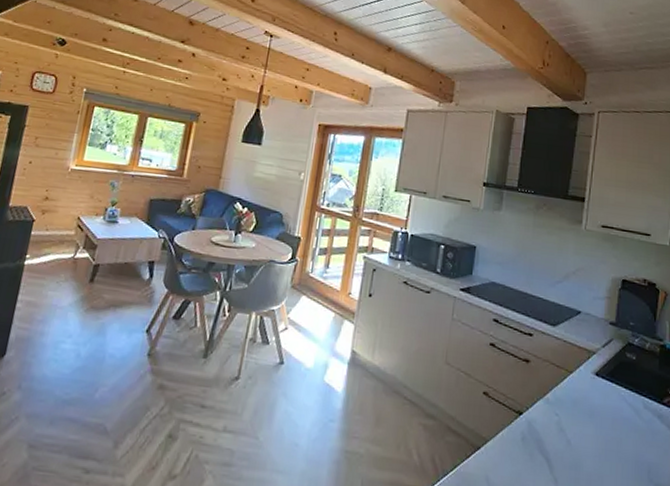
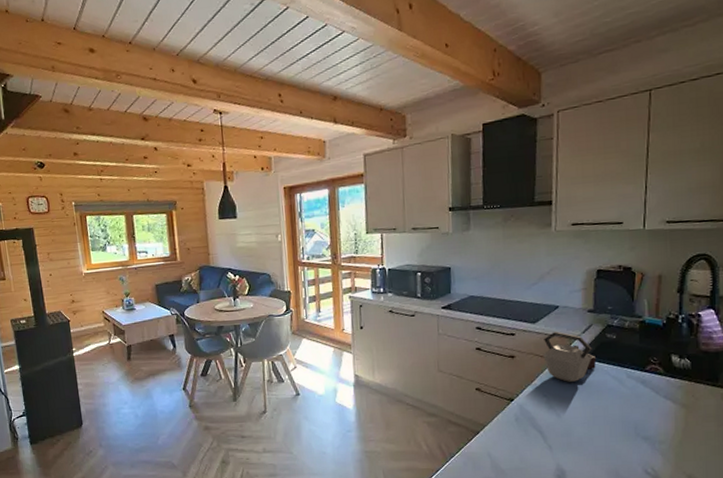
kettle: none [559,340,613,404] -> present [543,332,596,383]

